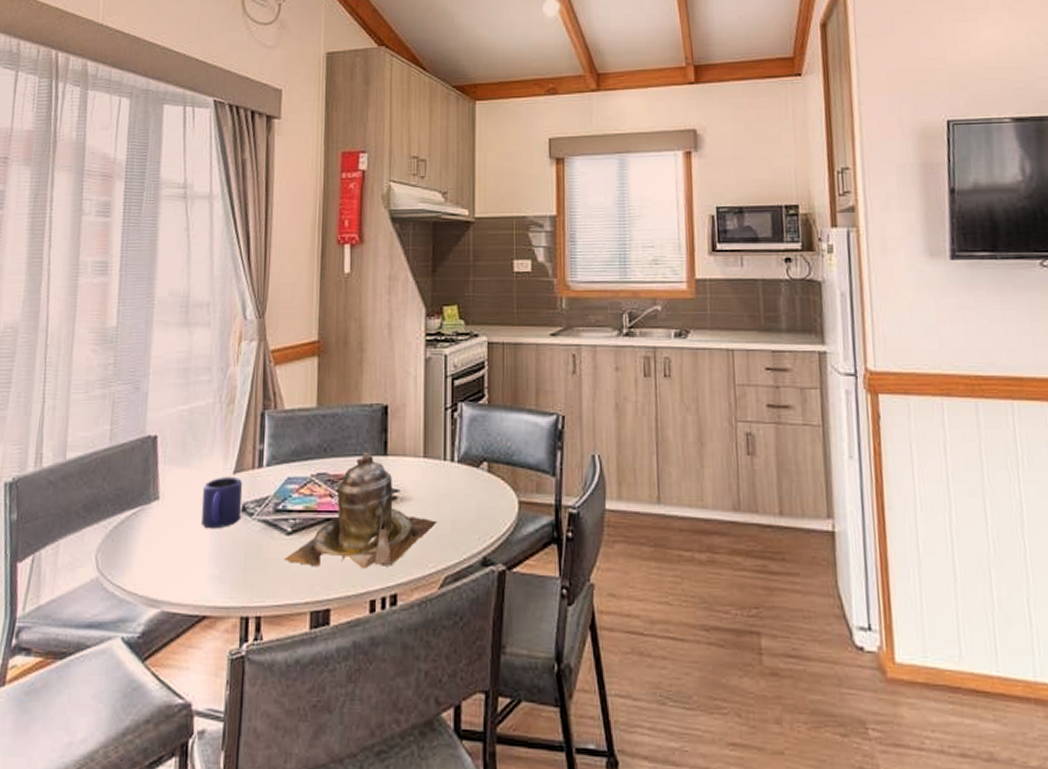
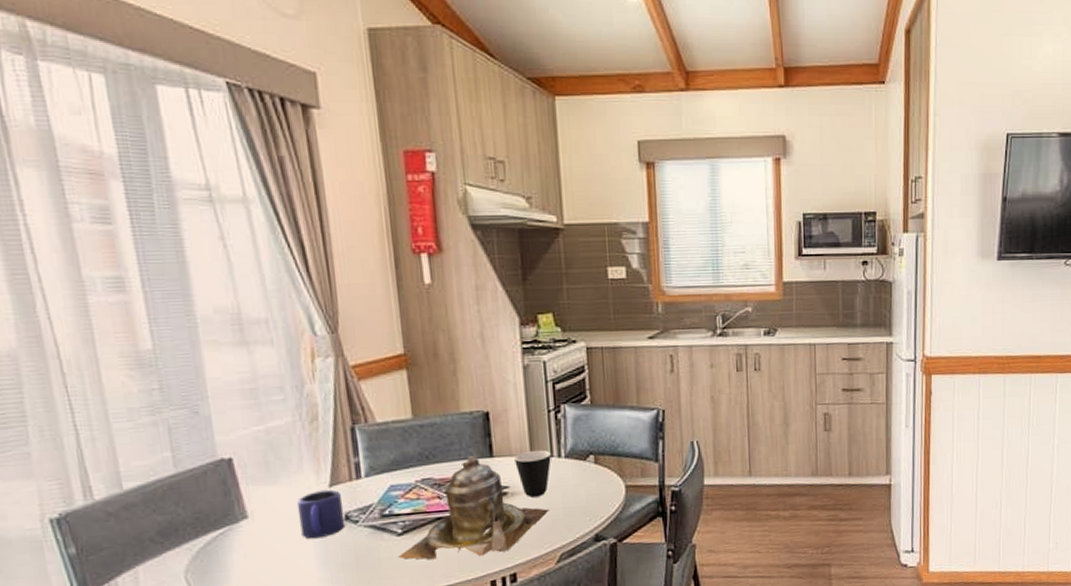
mug: none [407,451,444,505] -> present [514,450,551,497]

